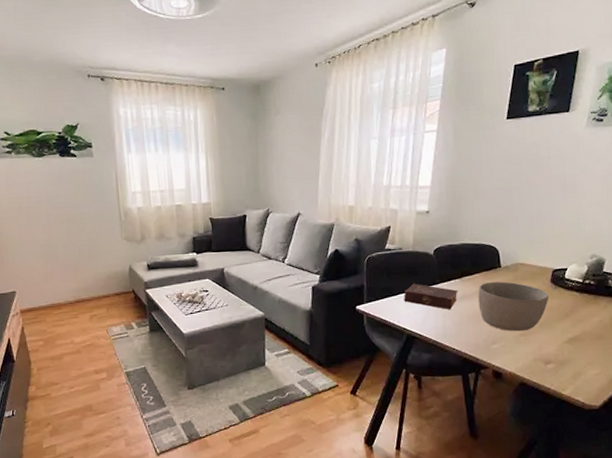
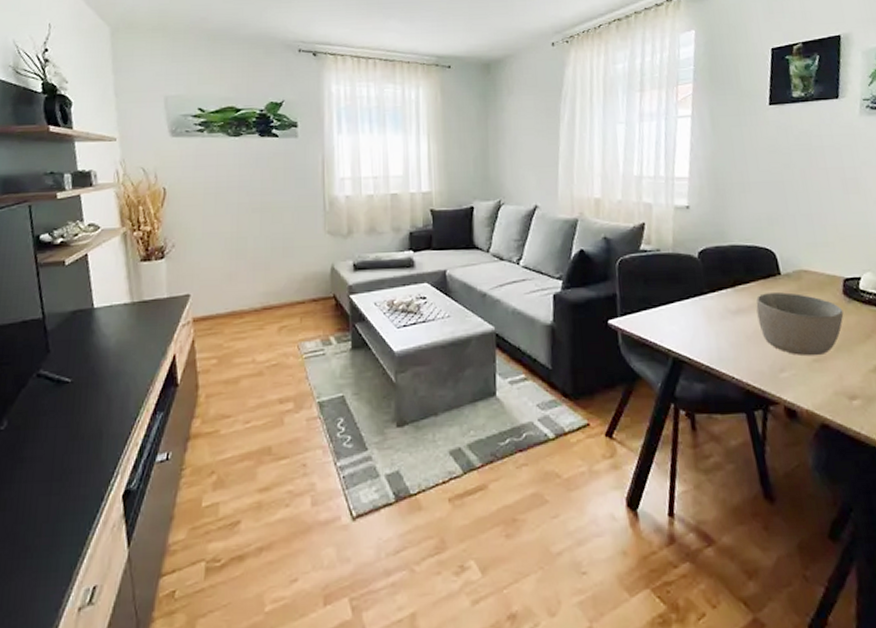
book: present [404,283,458,310] -> none [666,292,732,327]

